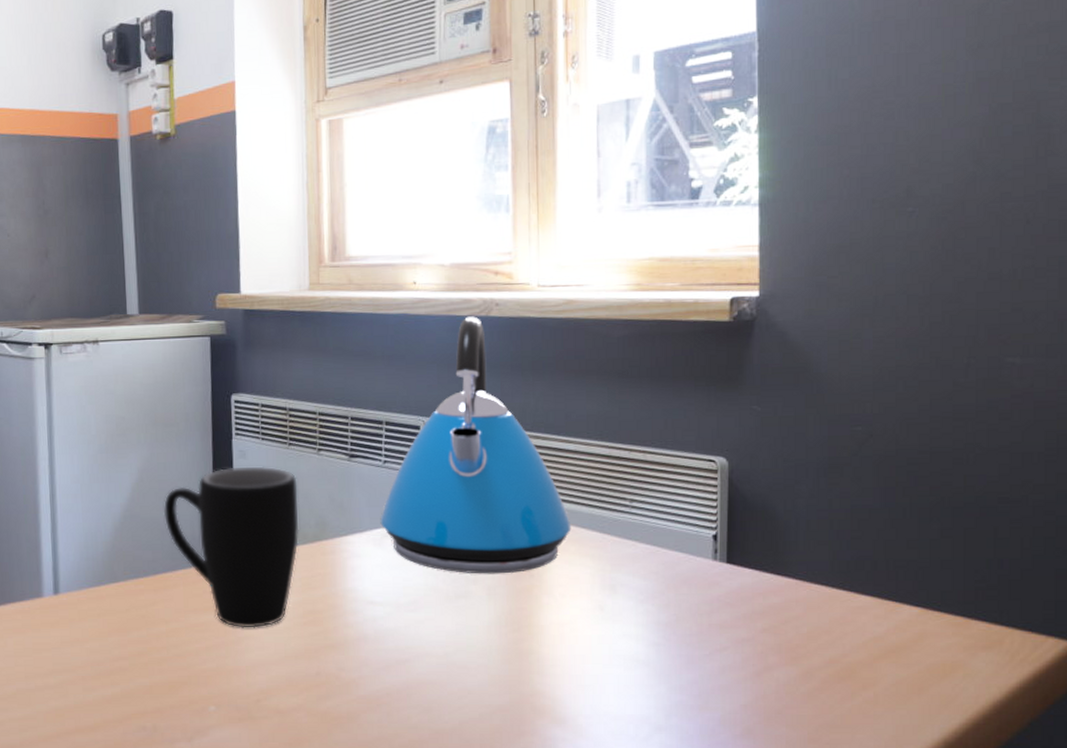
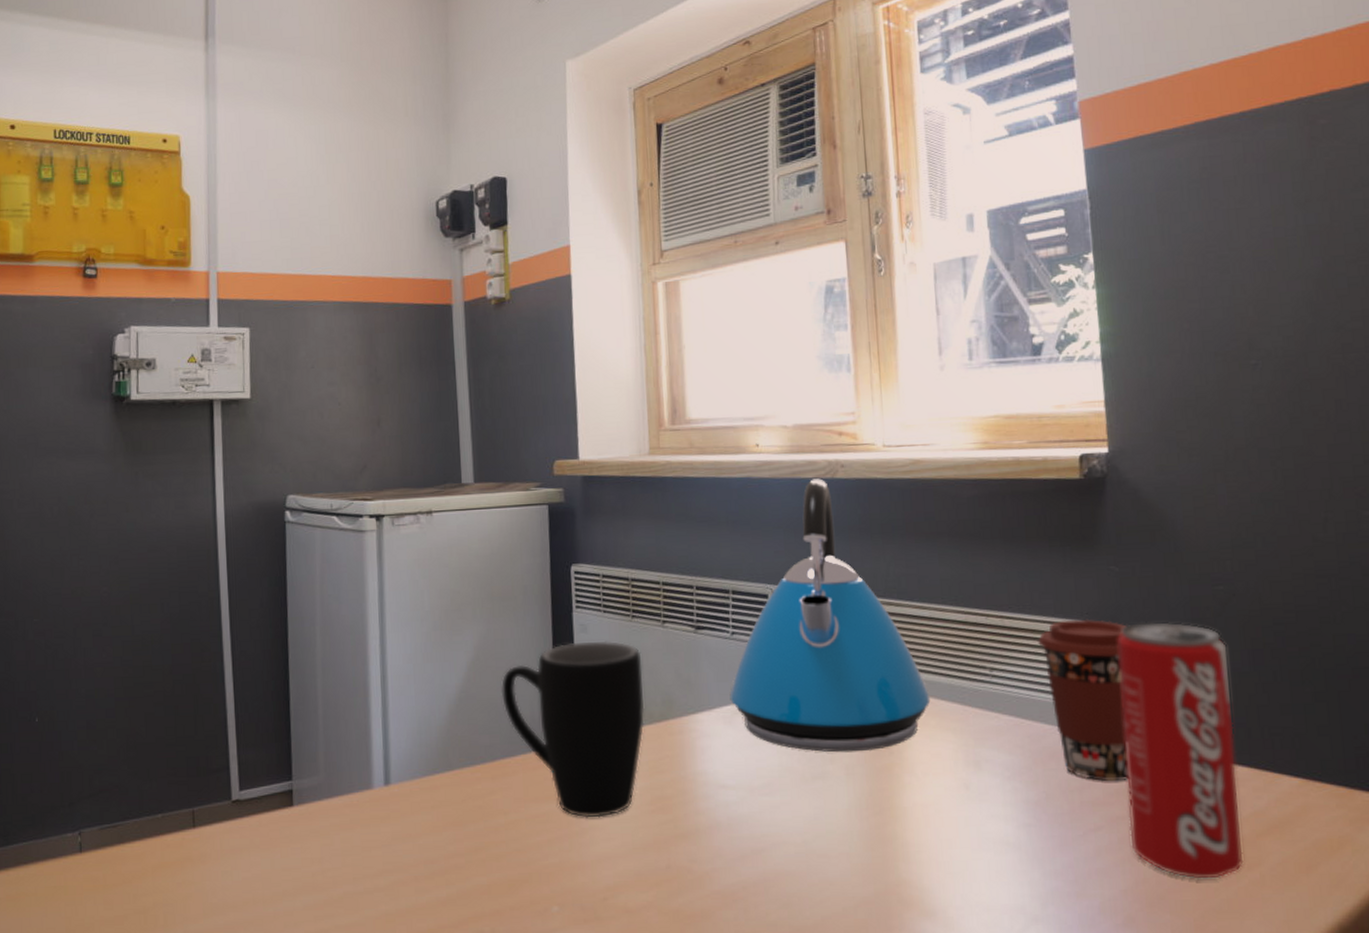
coffee cup: none [678,455,765,606] -> present [1038,619,1129,781]
beverage can: none [753,459,862,698] -> present [1118,621,1244,881]

